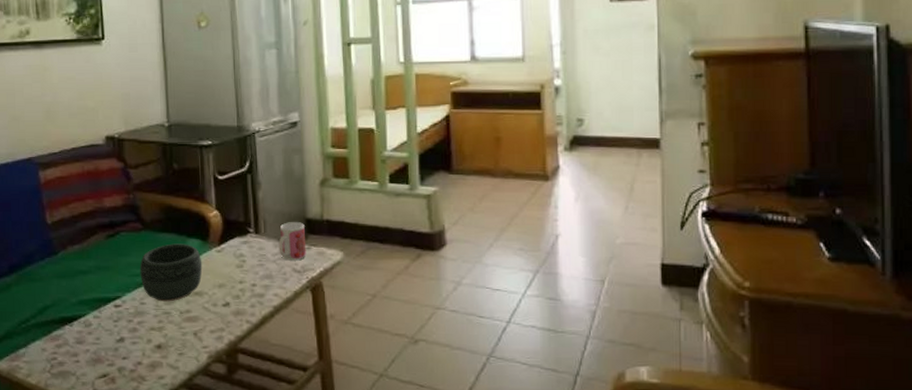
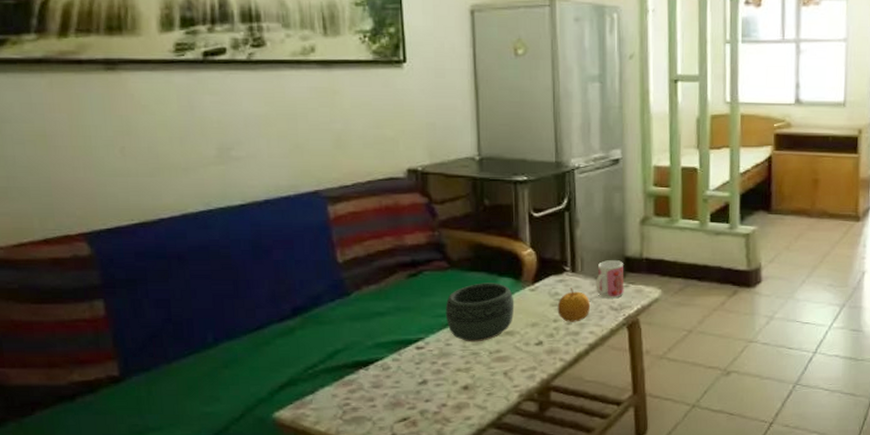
fruit: none [242,249,274,284] -> present [557,288,591,322]

